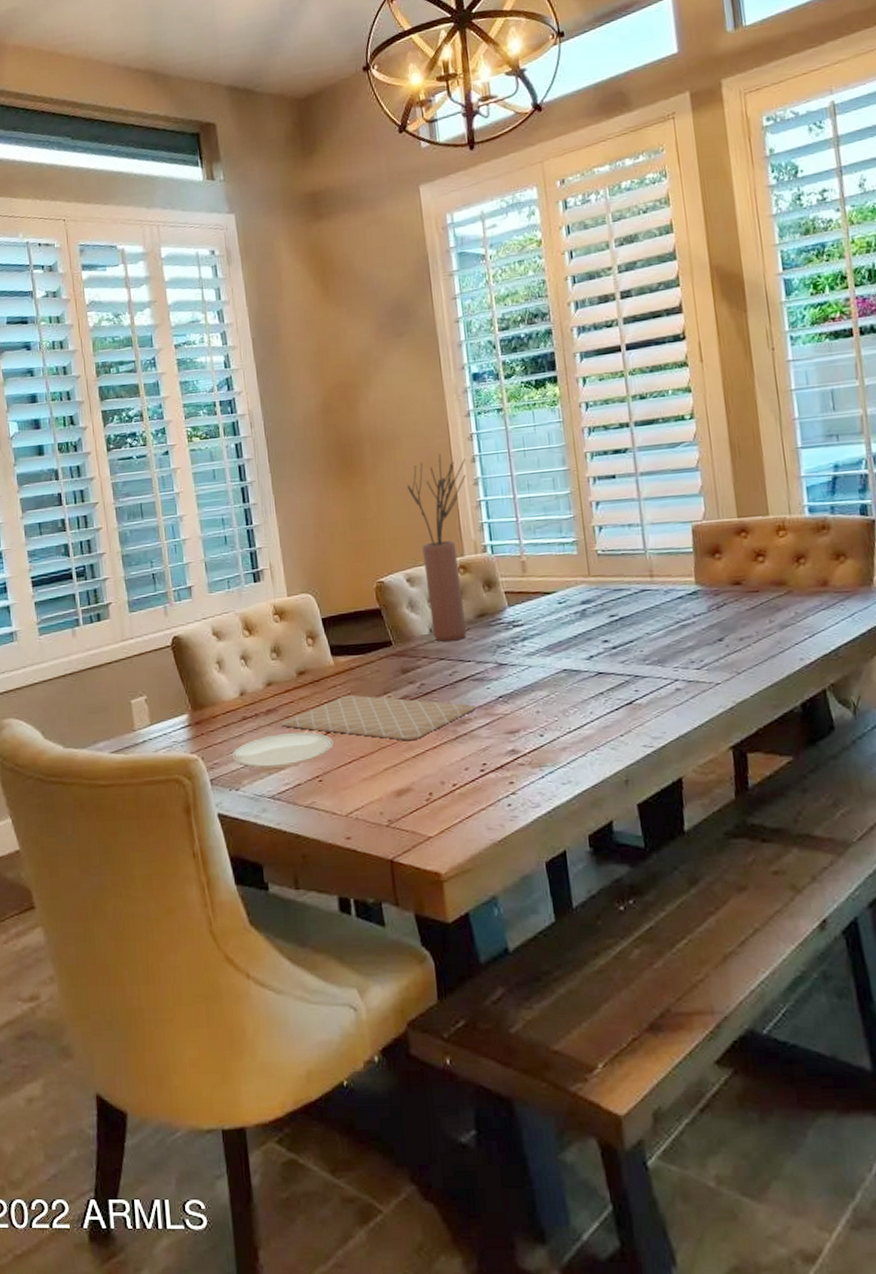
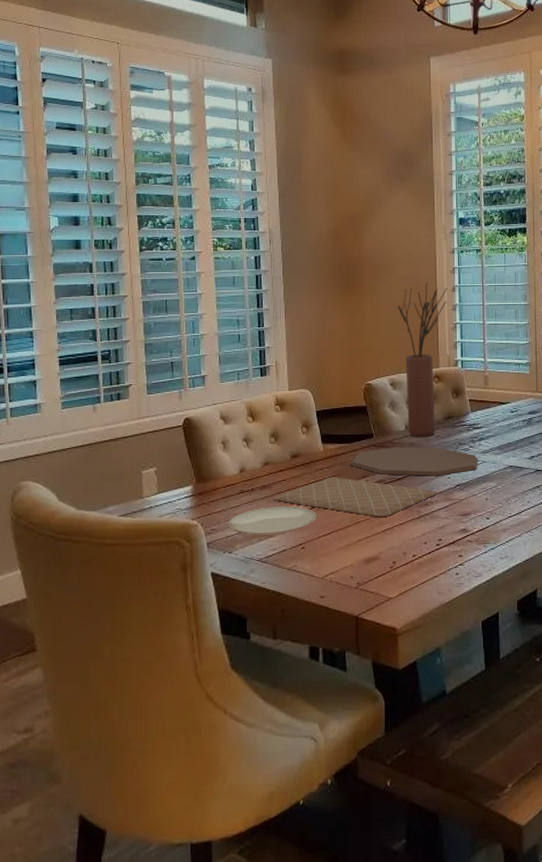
placemat: none [367,652,523,689] -> present [350,446,478,476]

